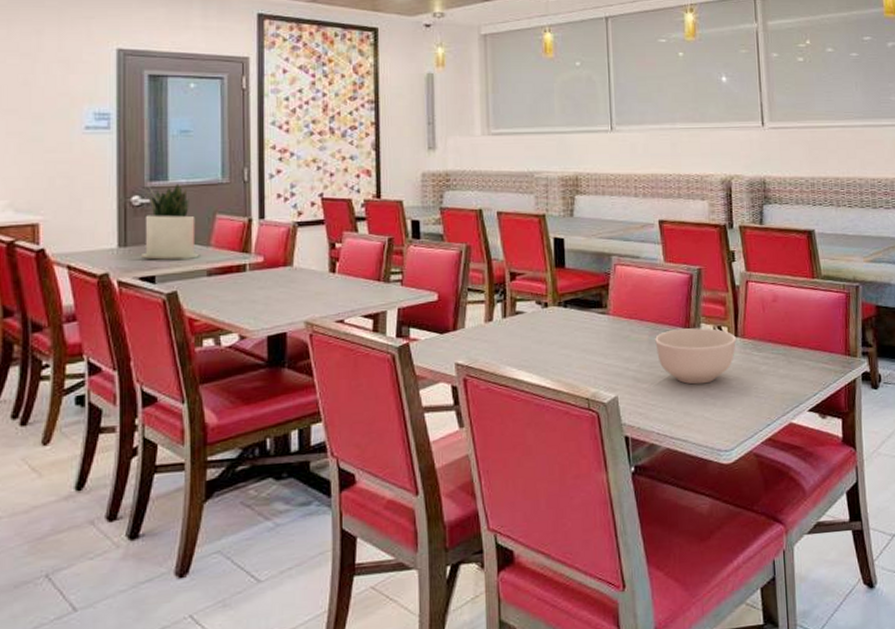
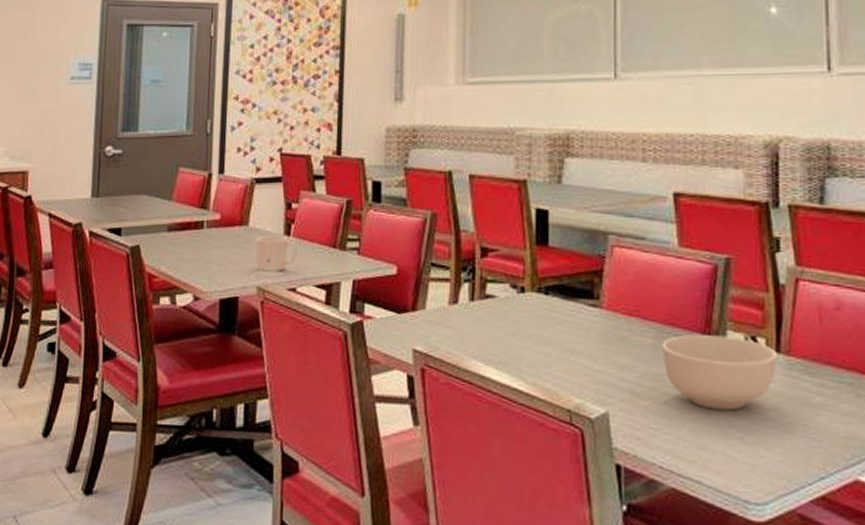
planter: present [140,183,200,261] -> none [110,134,162,214]
mug: none [301,274,344,307] -> present [255,236,298,272]

